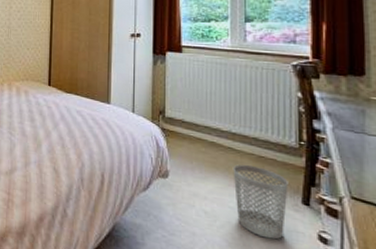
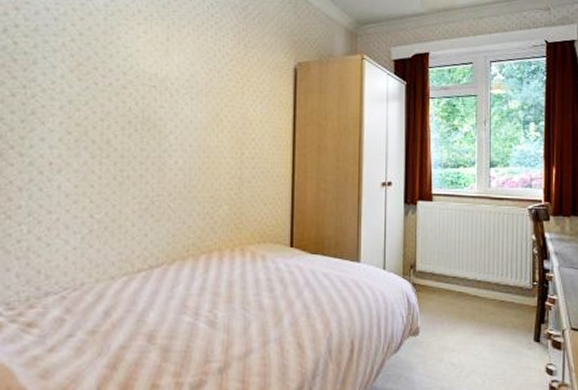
wastebasket: present [233,164,288,240] -> none [477,311,523,380]

